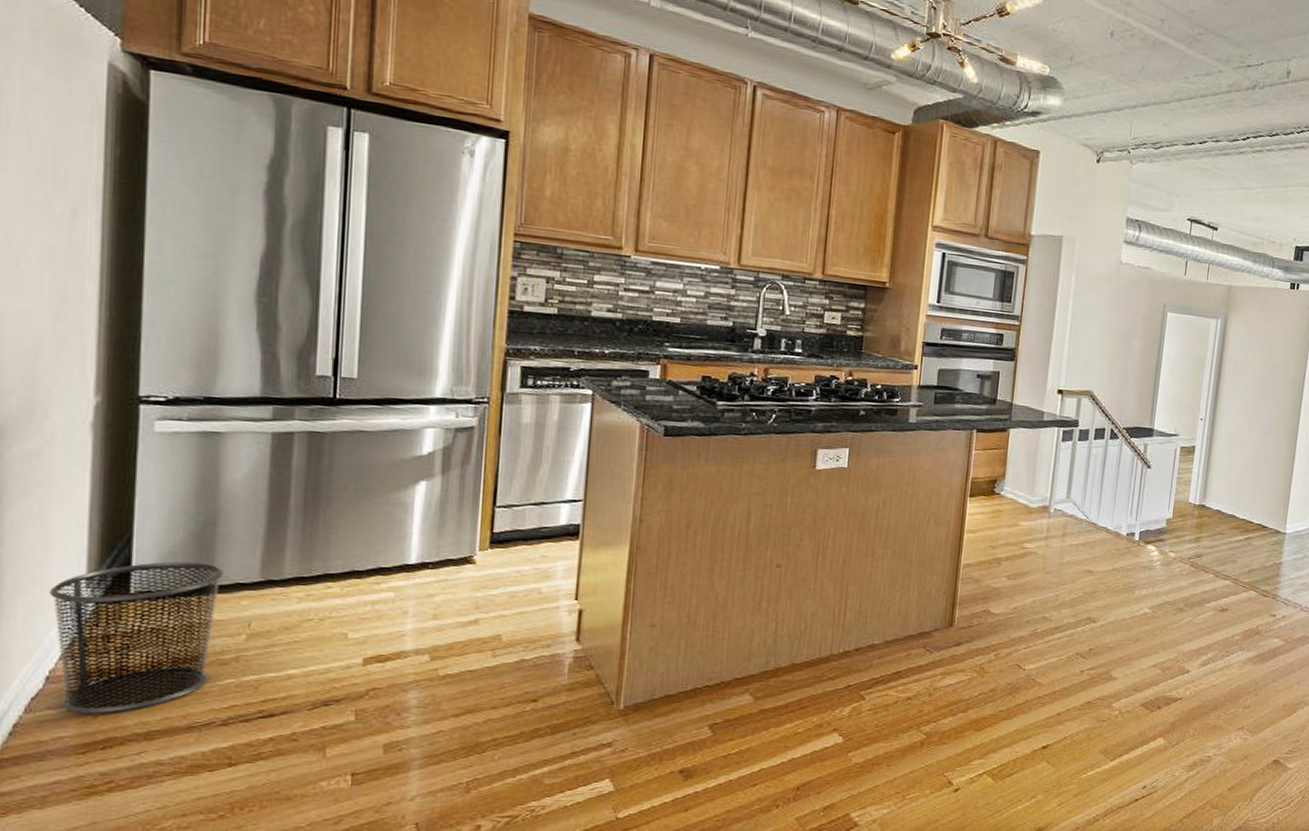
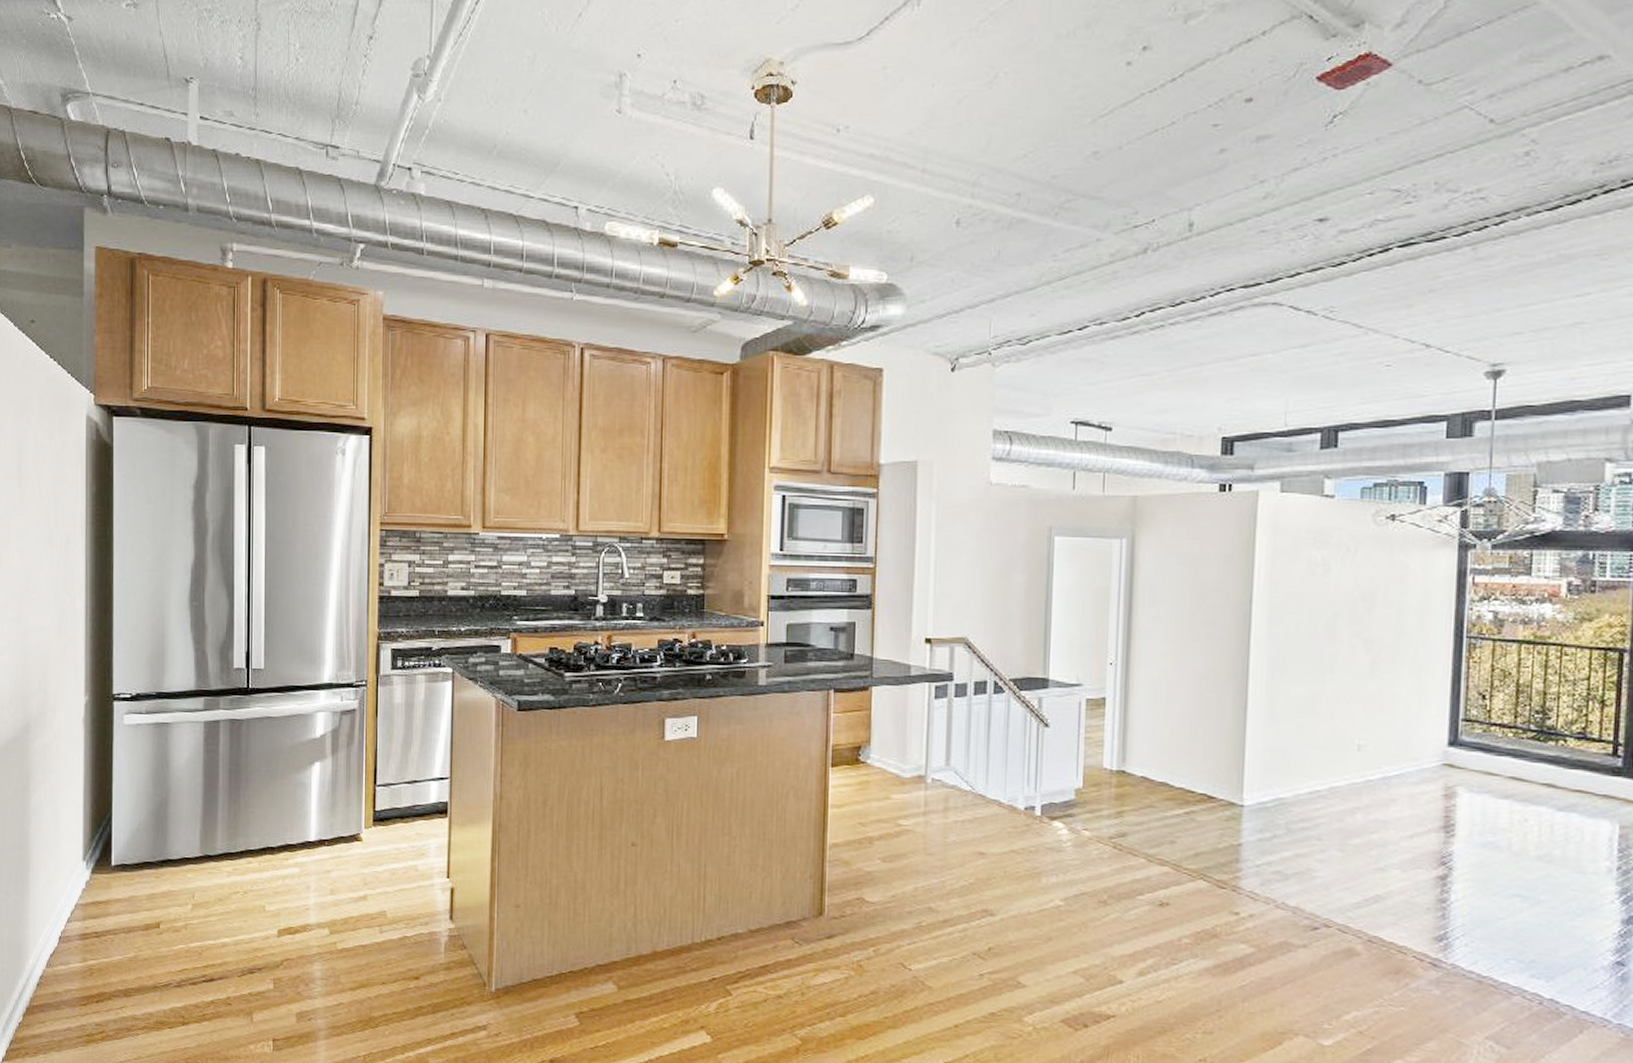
trash can: present [49,561,224,714] -> none [60,838,174,971]

